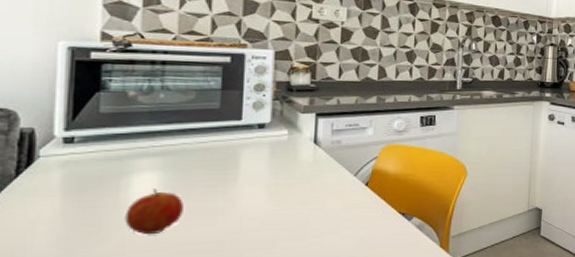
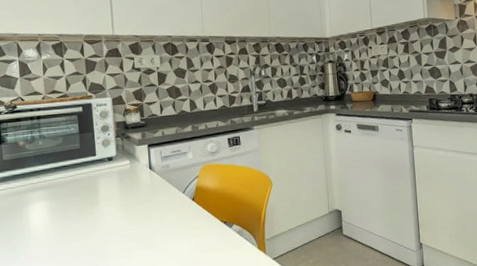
fruit: present [125,188,184,235] -> none [28,214,66,250]

